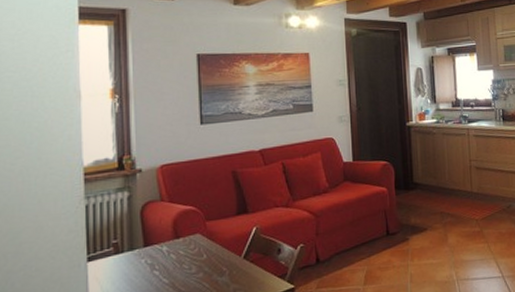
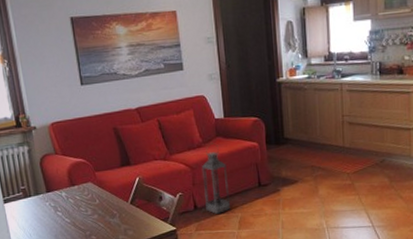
lantern: none [326,187,356,268] -> present [201,142,230,214]

